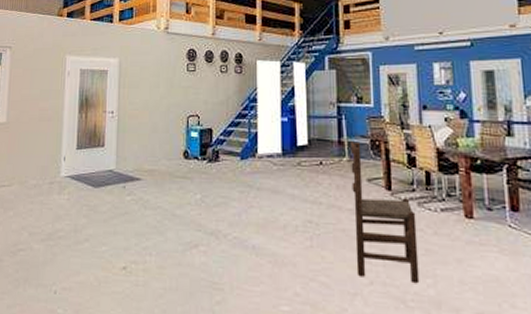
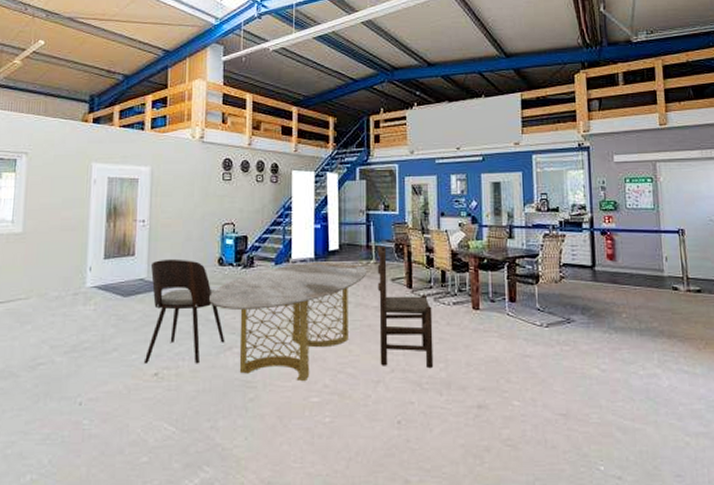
dining chair: none [113,150,191,260] -> present [143,258,225,364]
dining table: none [175,157,339,288] -> present [209,261,366,382]

